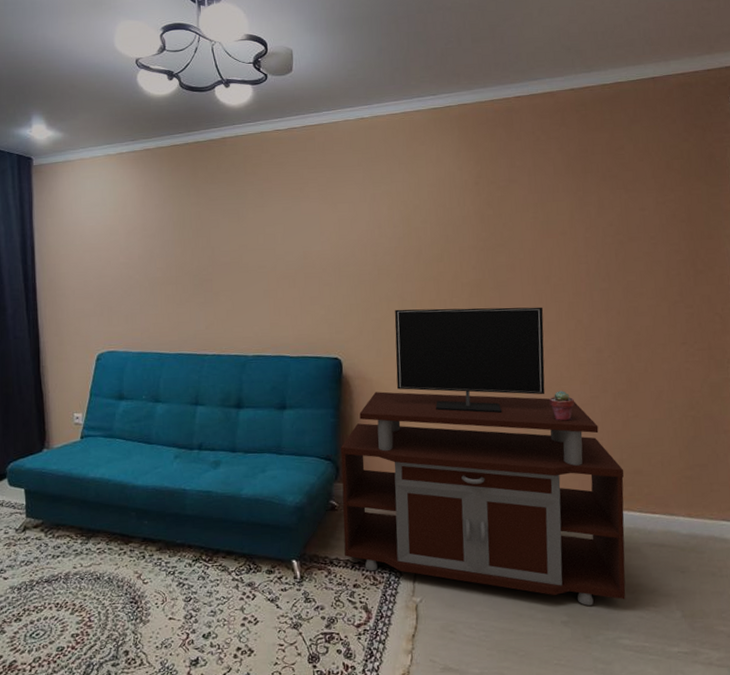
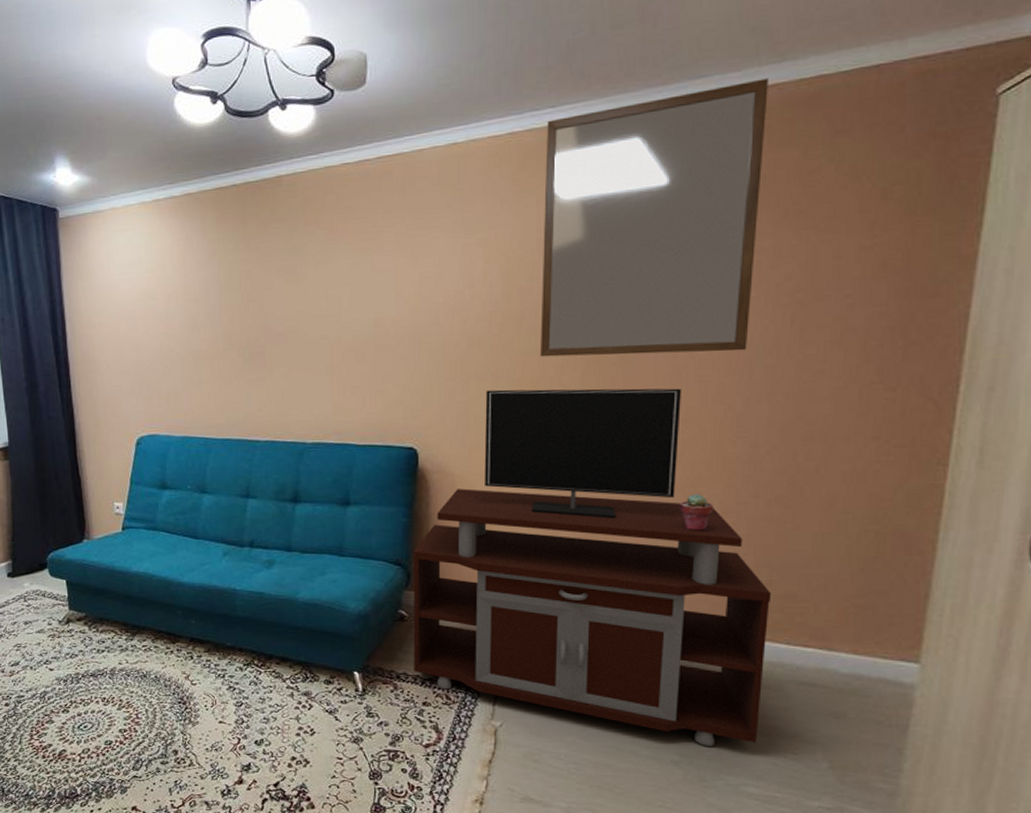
home mirror: none [430,82,587,283] -> present [540,78,768,357]

